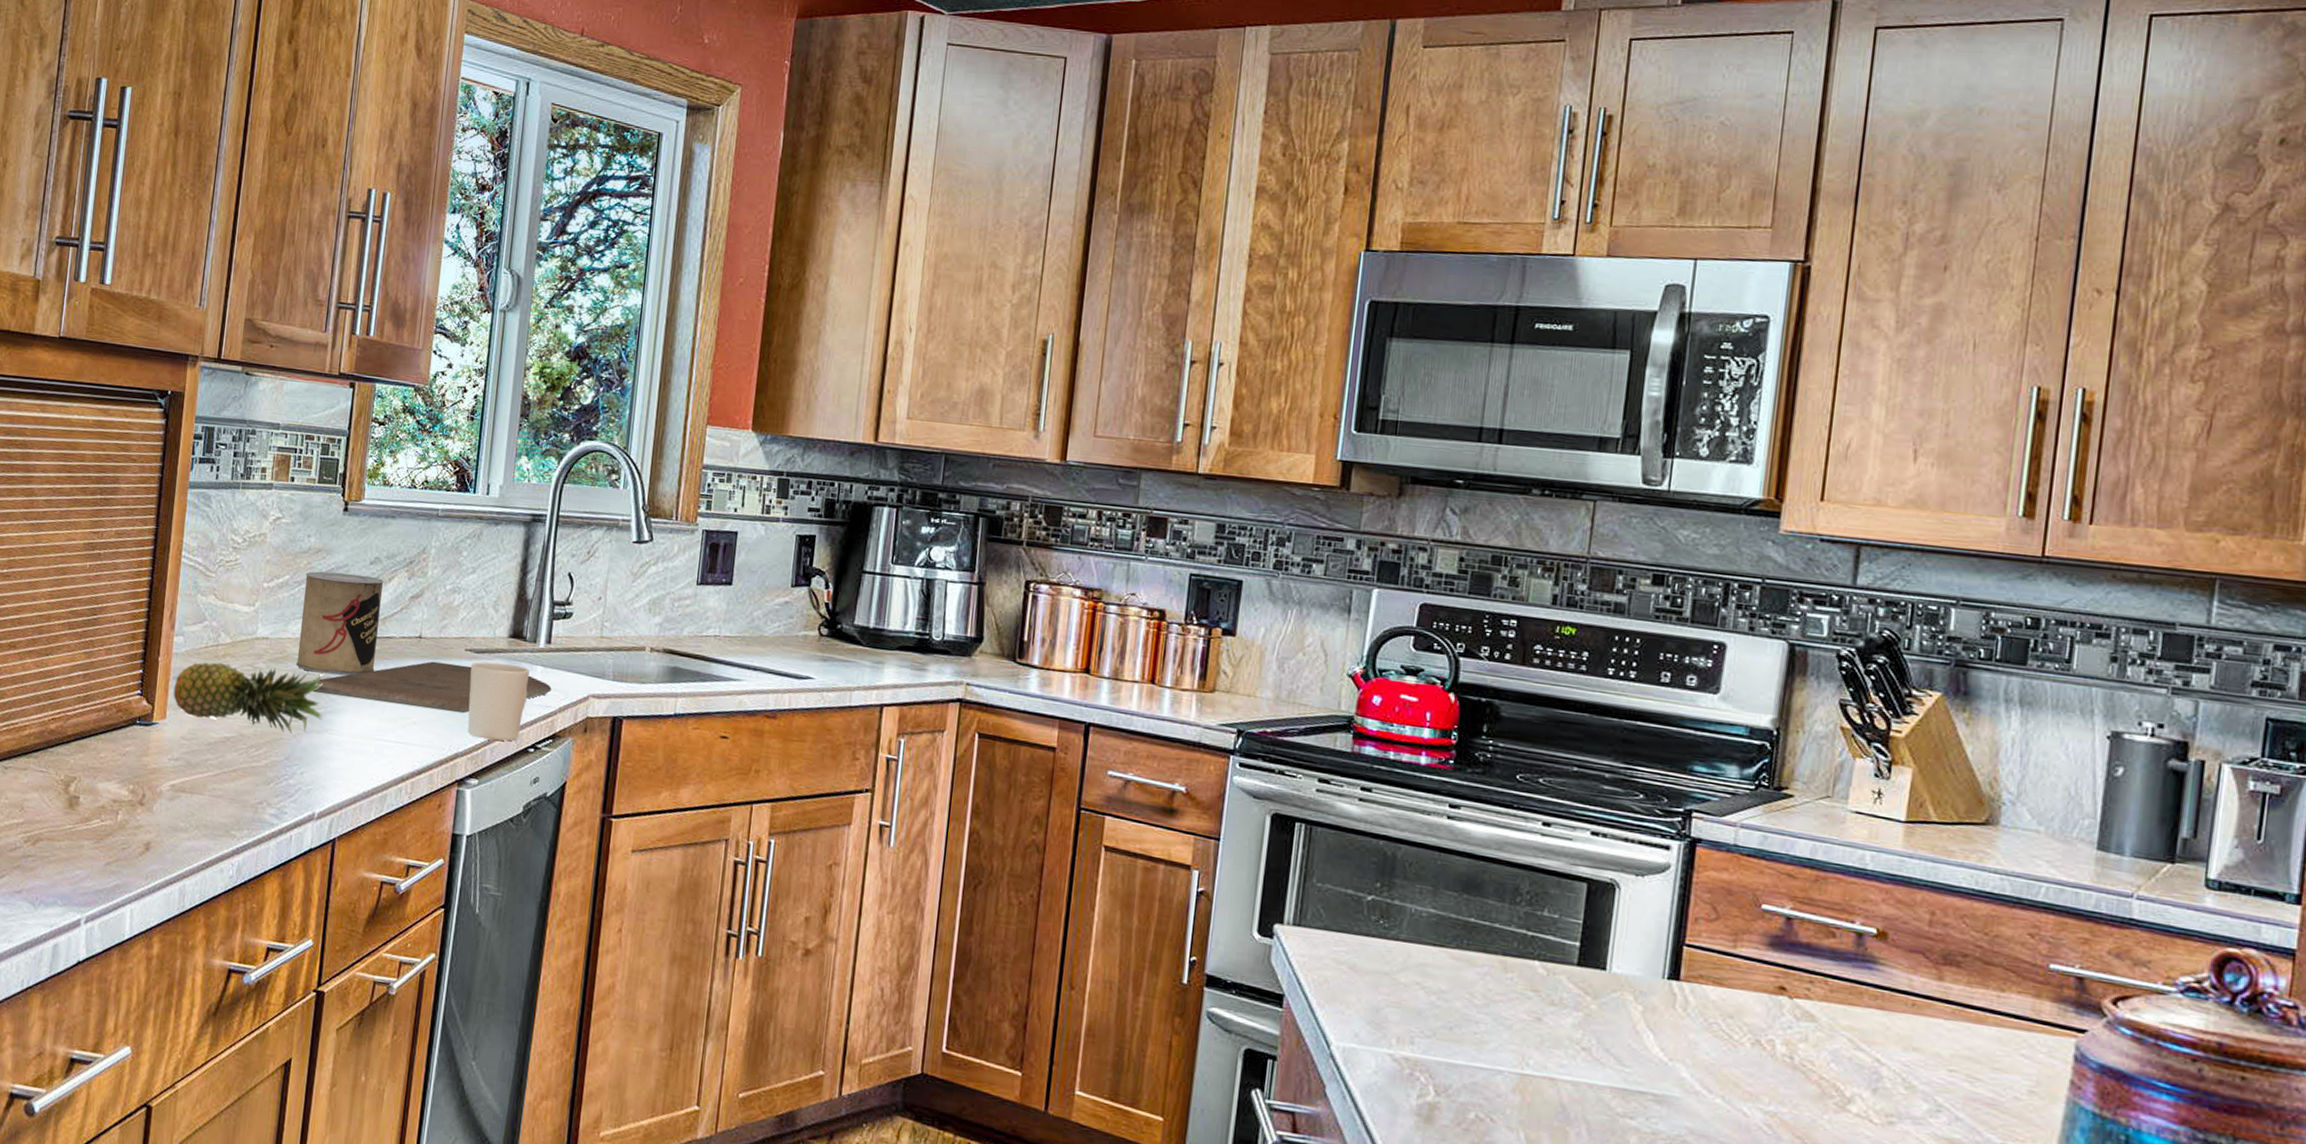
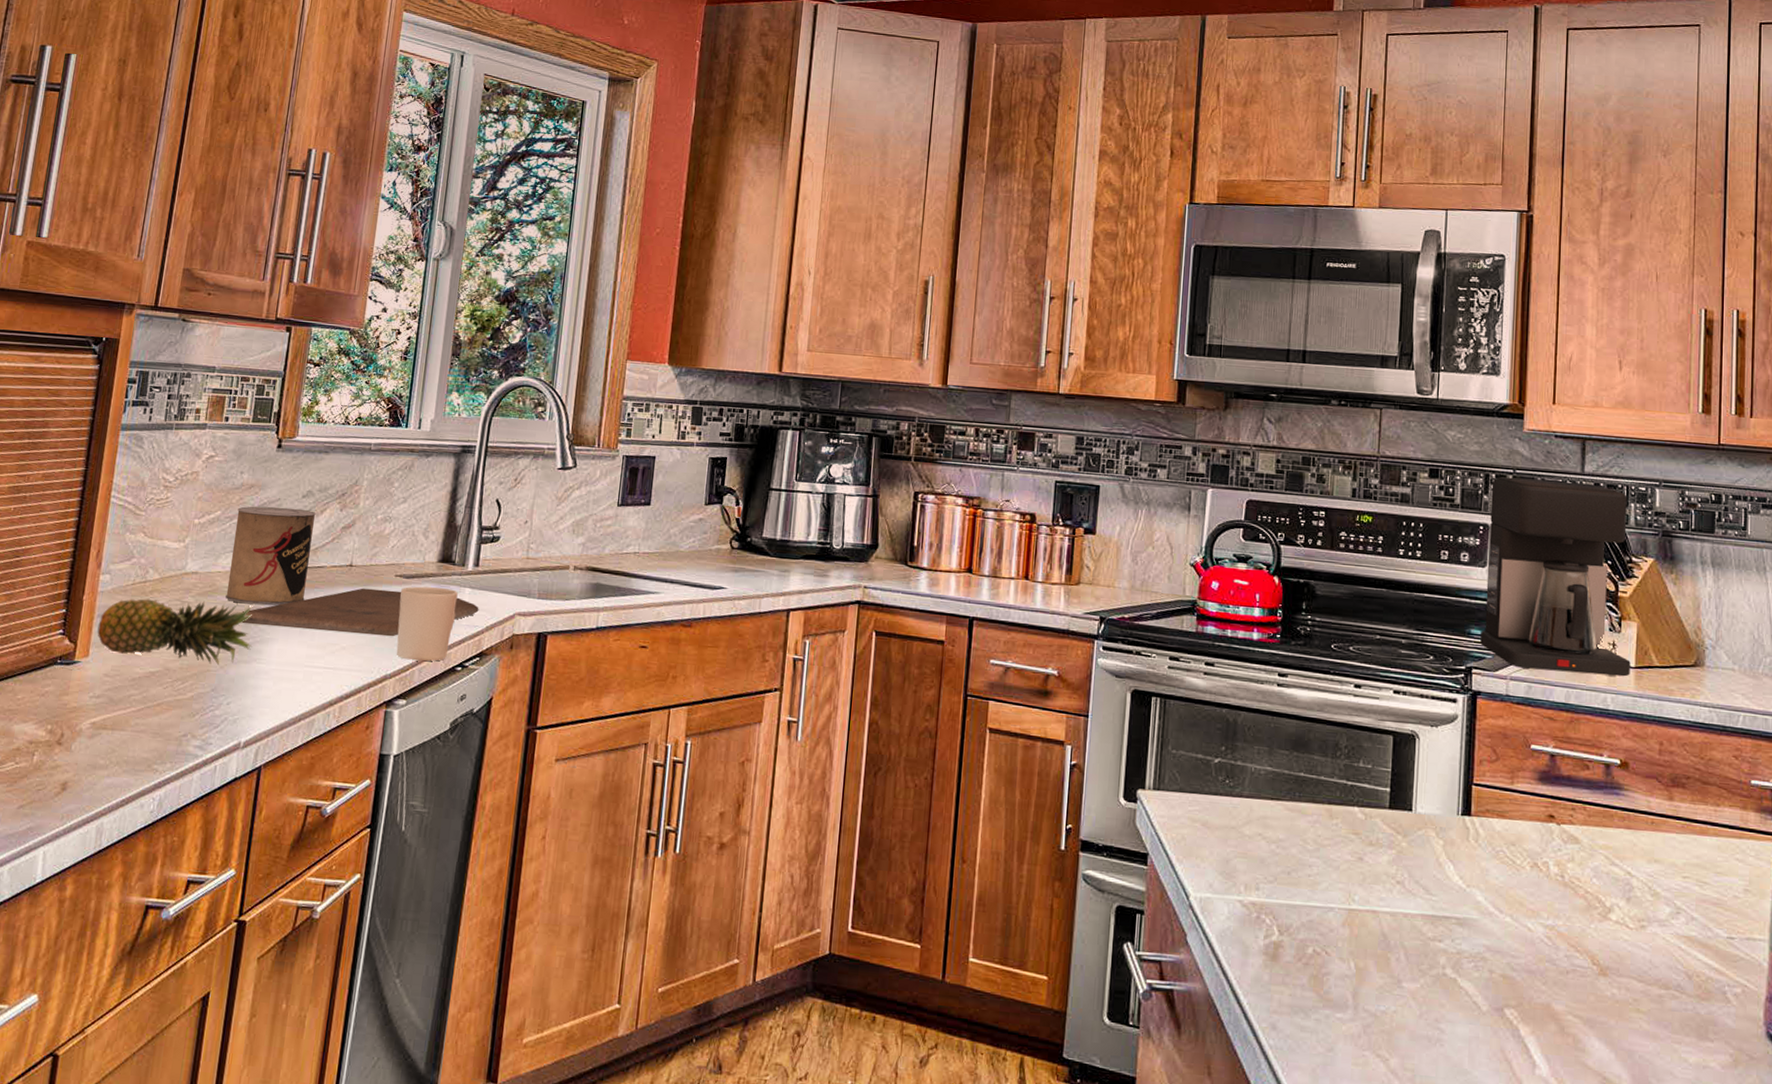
coffee maker: none [1705,586,1912,832] -> present [1480,476,1631,677]

